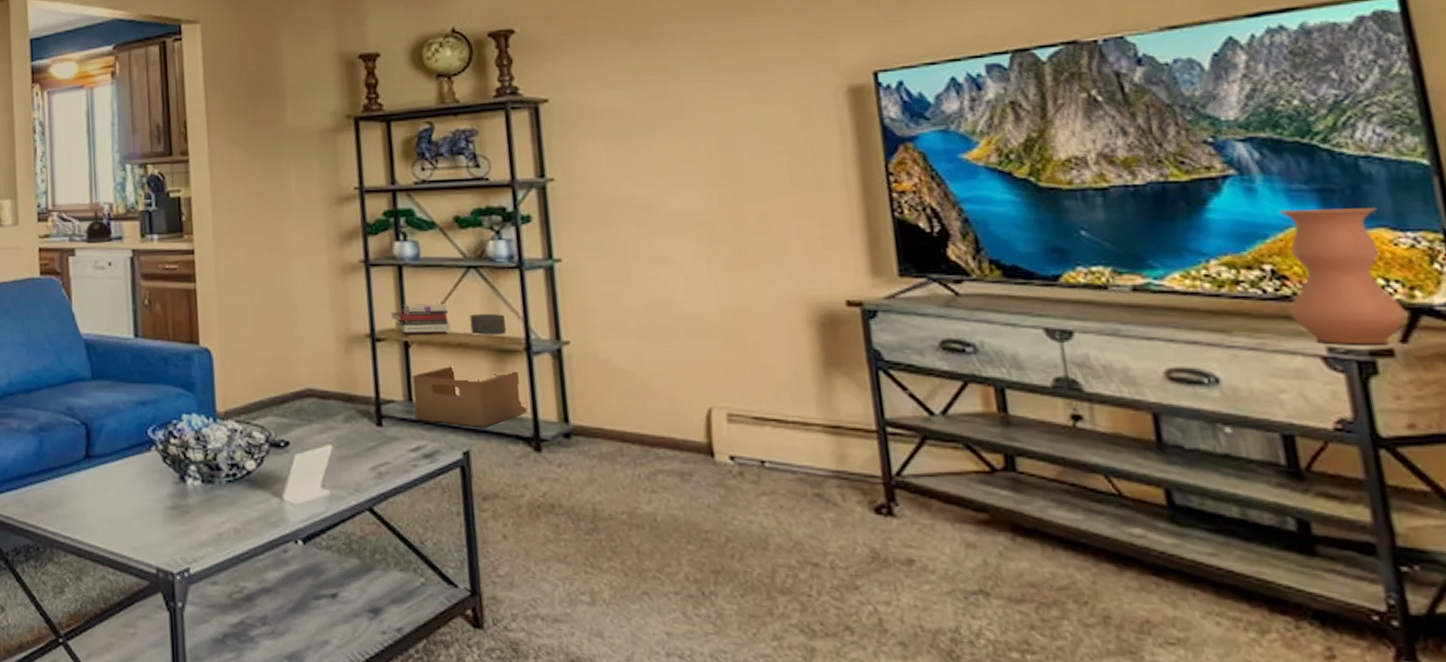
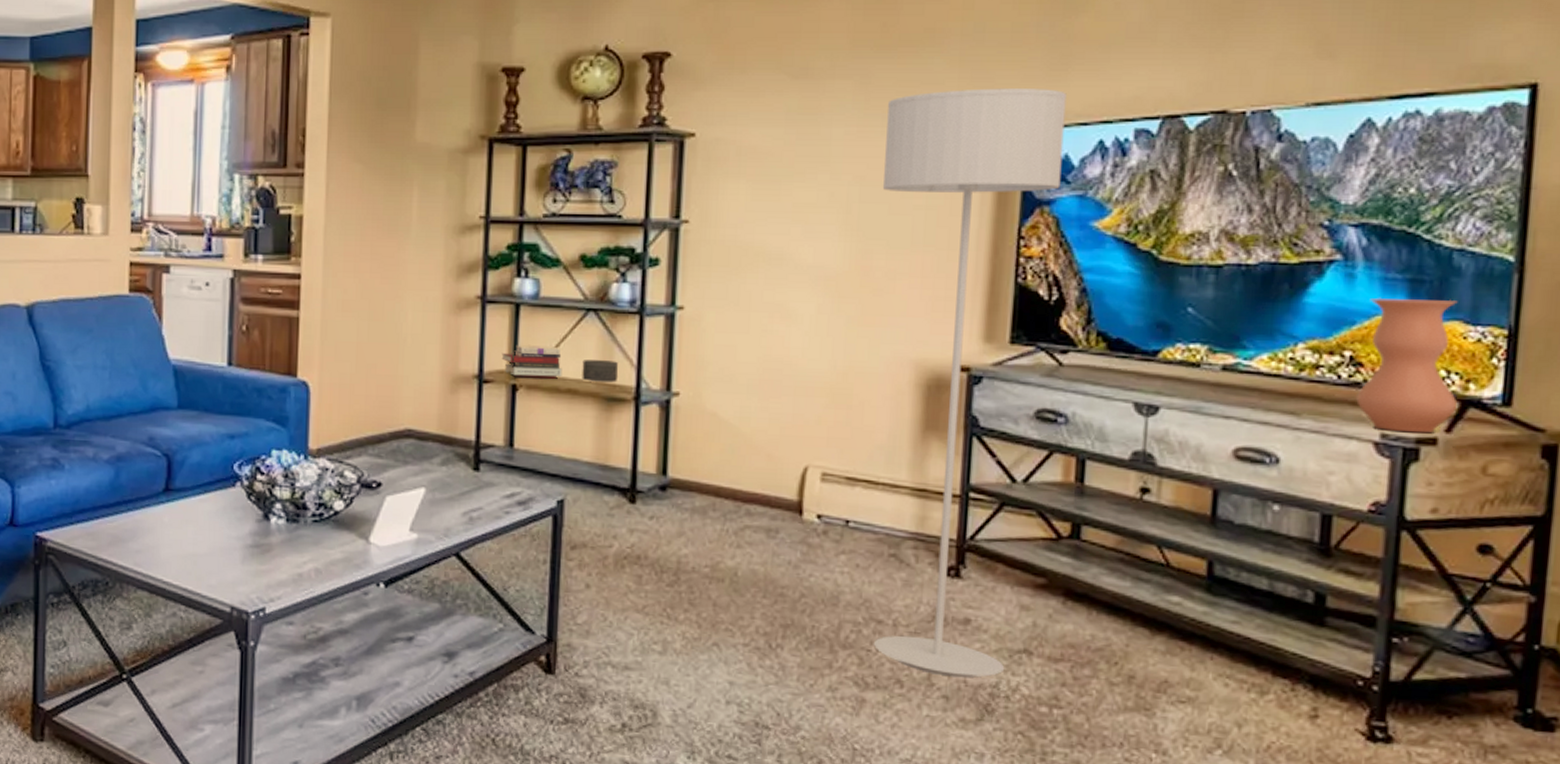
kettle: present [85,210,113,245] -> none [182,223,213,262]
storage basket: present [411,366,527,427] -> none [513,412,627,477]
floor lamp: none [731,34,963,623] -> present [873,88,1067,678]

